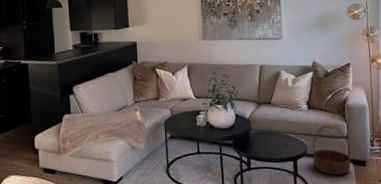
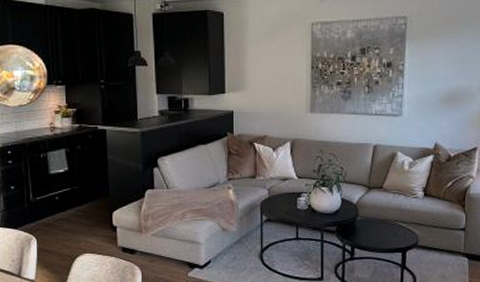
basket: present [312,125,351,176] -> none [424,215,466,270]

